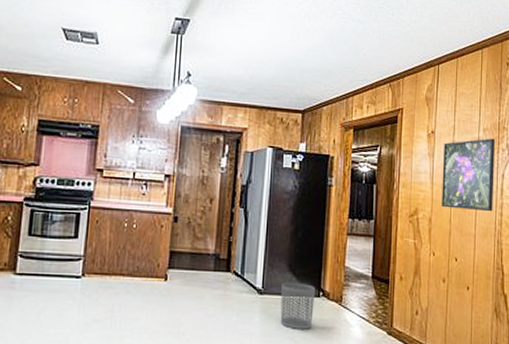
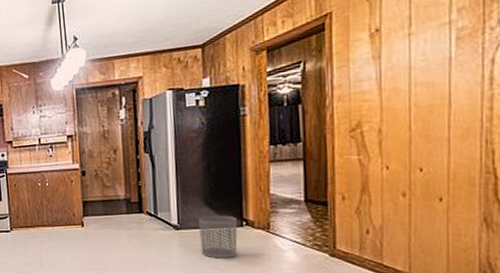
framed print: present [442,138,495,212] -> none [394,17,478,115]

